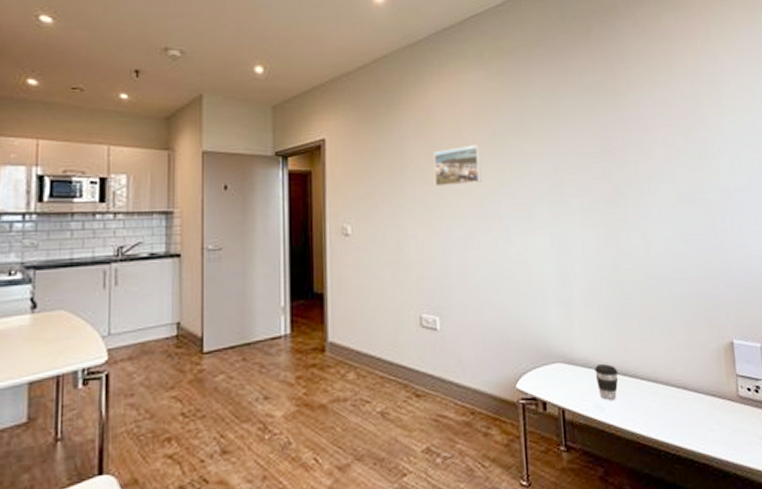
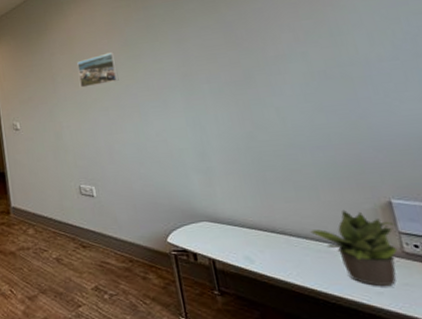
coffee cup: present [594,364,619,400] -> none [240,222,267,253]
potted plant: none [660,350,735,434] -> present [310,209,398,287]

